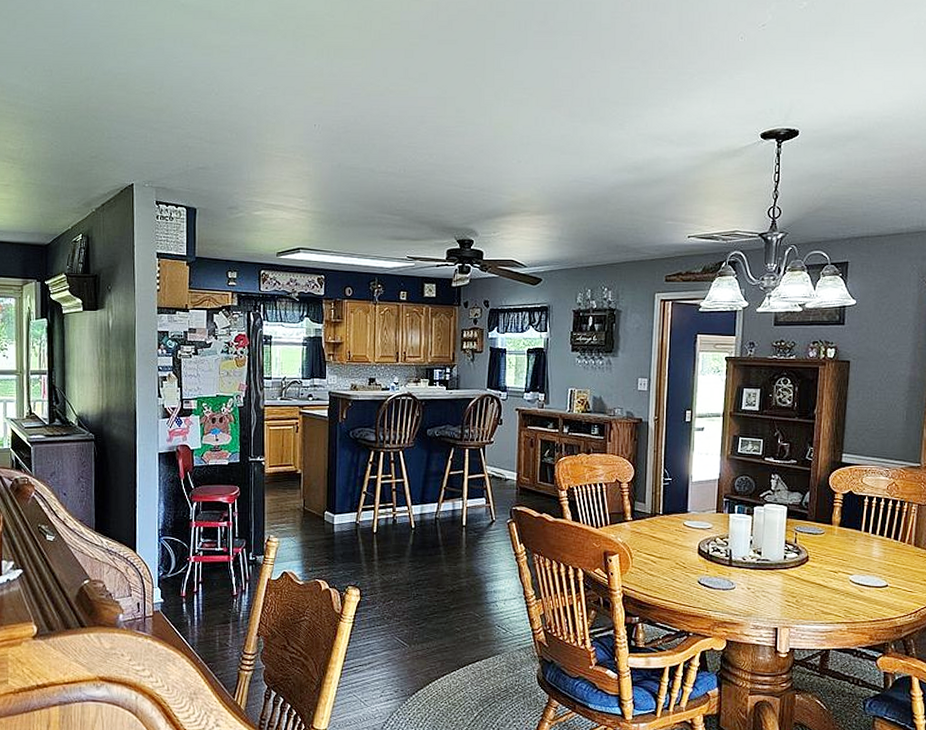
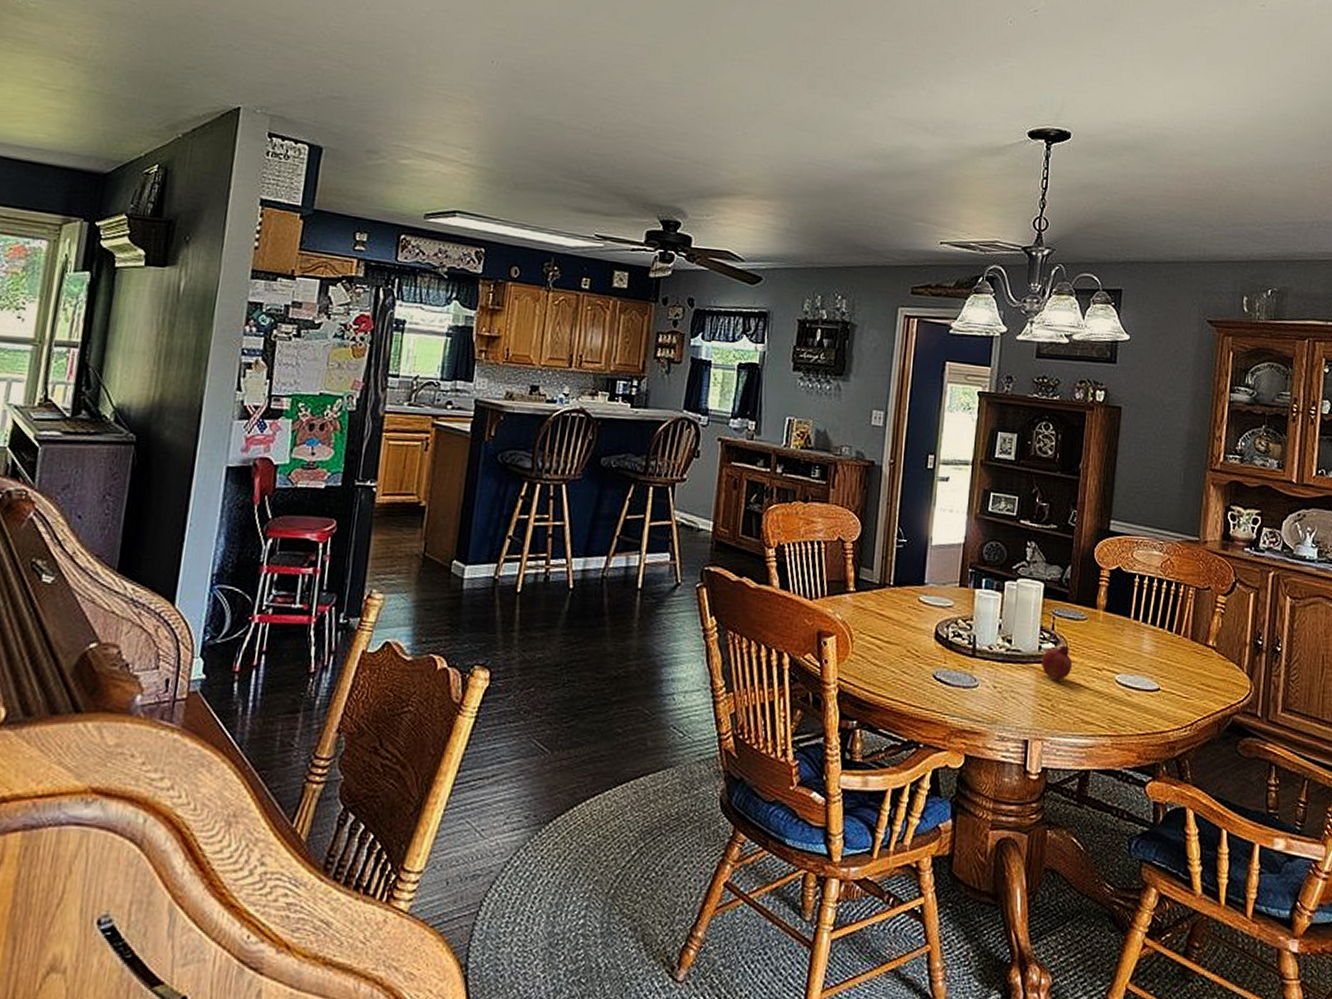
fruit: none [786,554,813,581] -> present [1041,645,1073,680]

